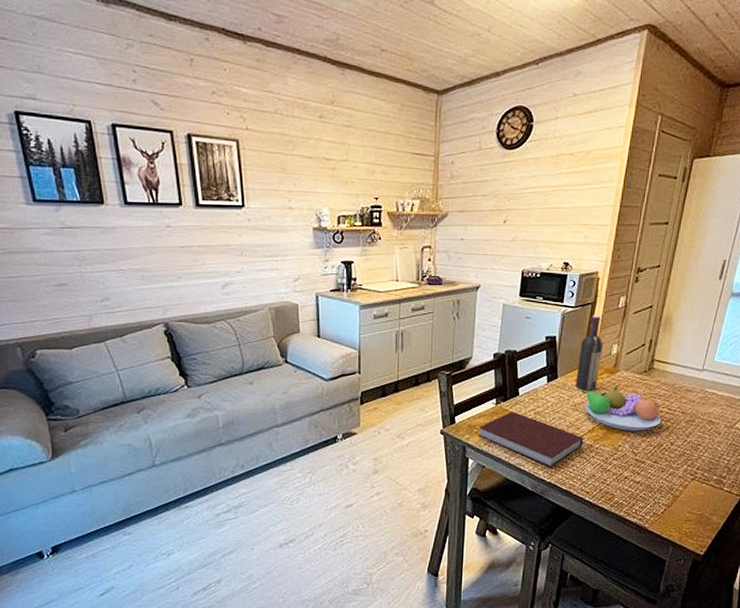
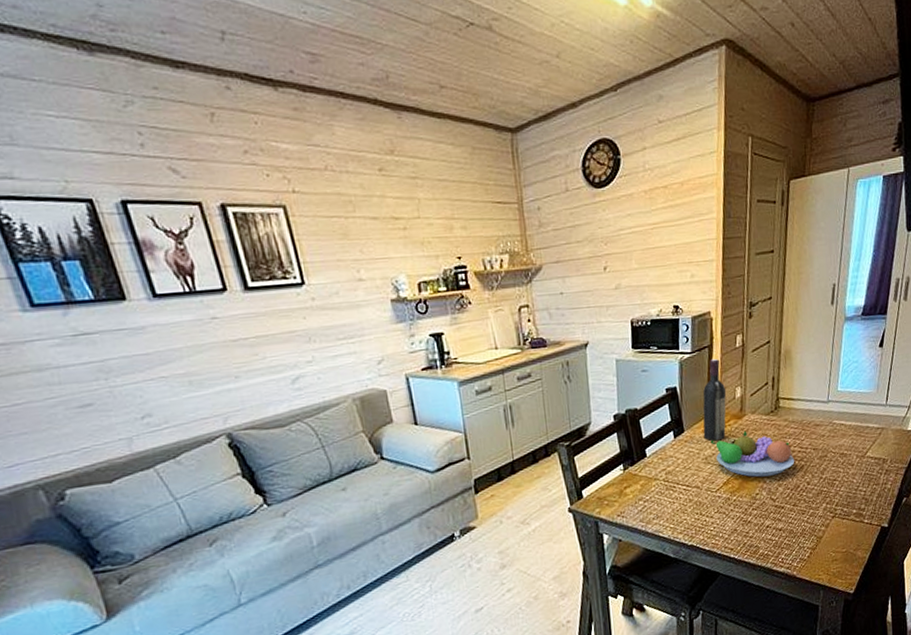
notebook: present [478,411,583,468] -> none [609,475,720,530]

